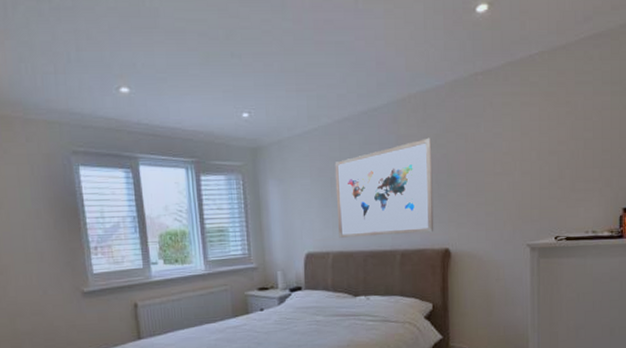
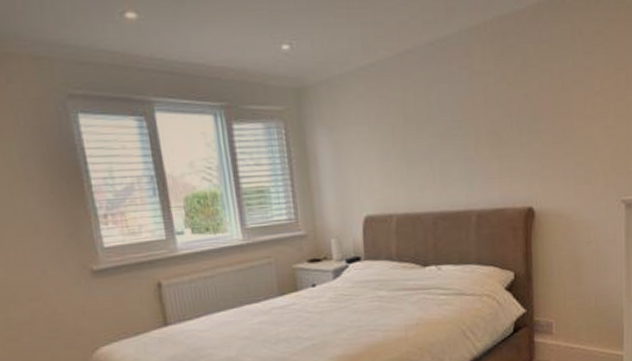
wall art: present [334,137,434,238] -> none [396,74,515,197]

